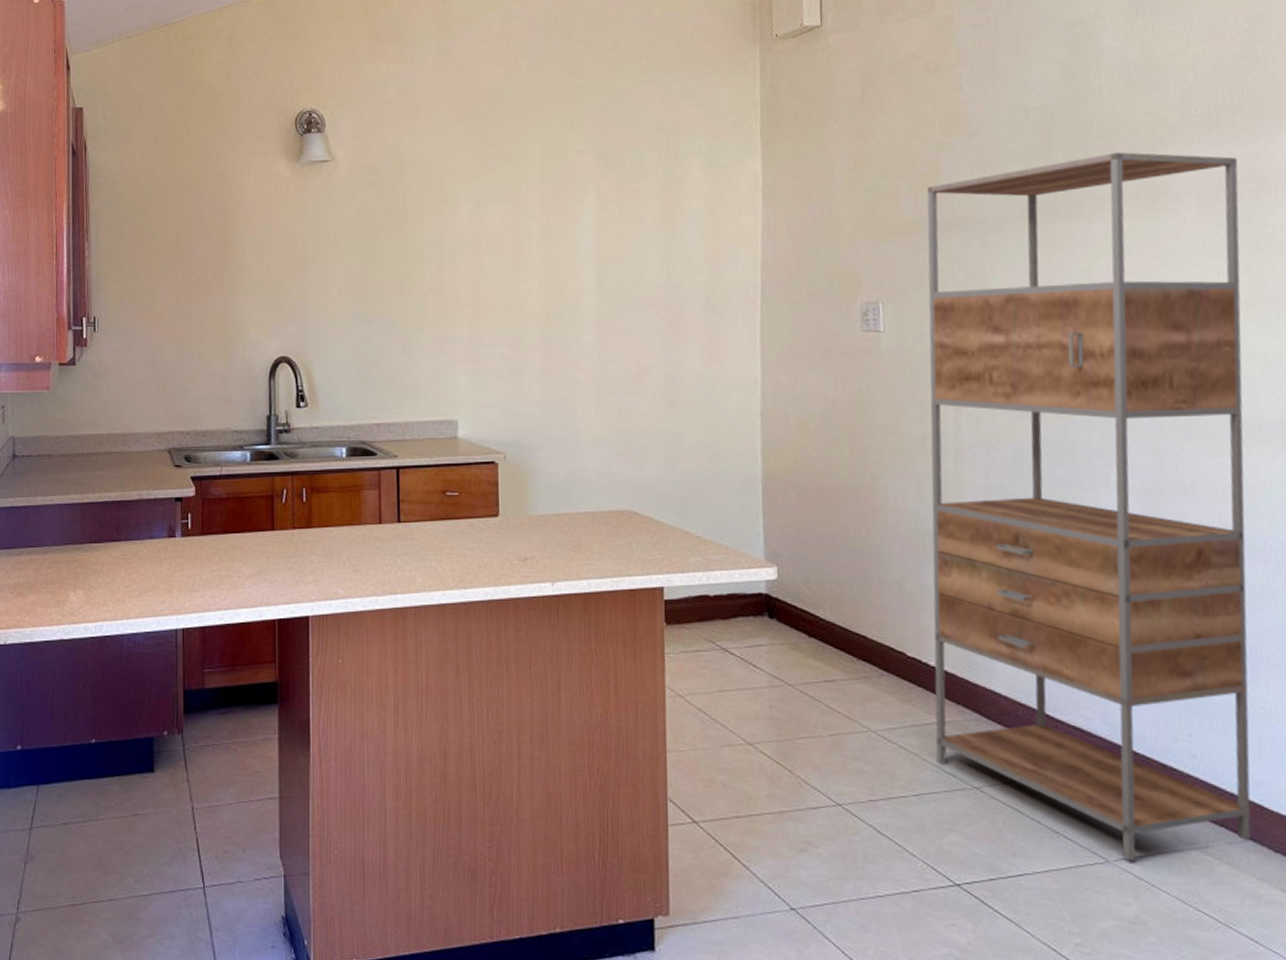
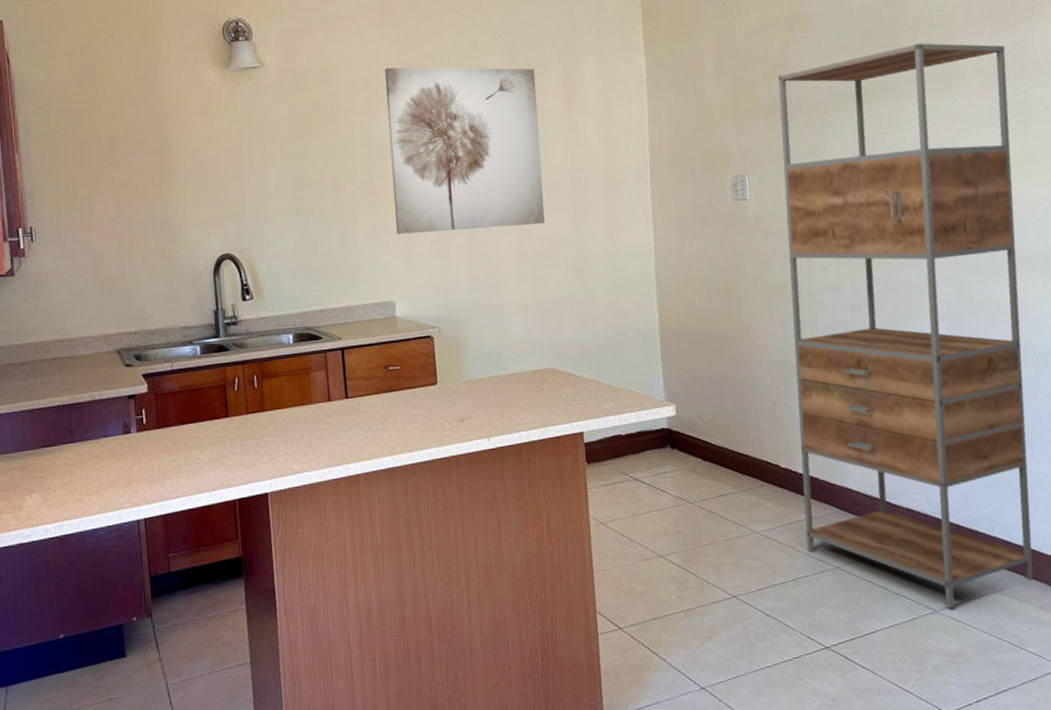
wall art: none [462,164,633,347] -> present [385,67,545,234]

